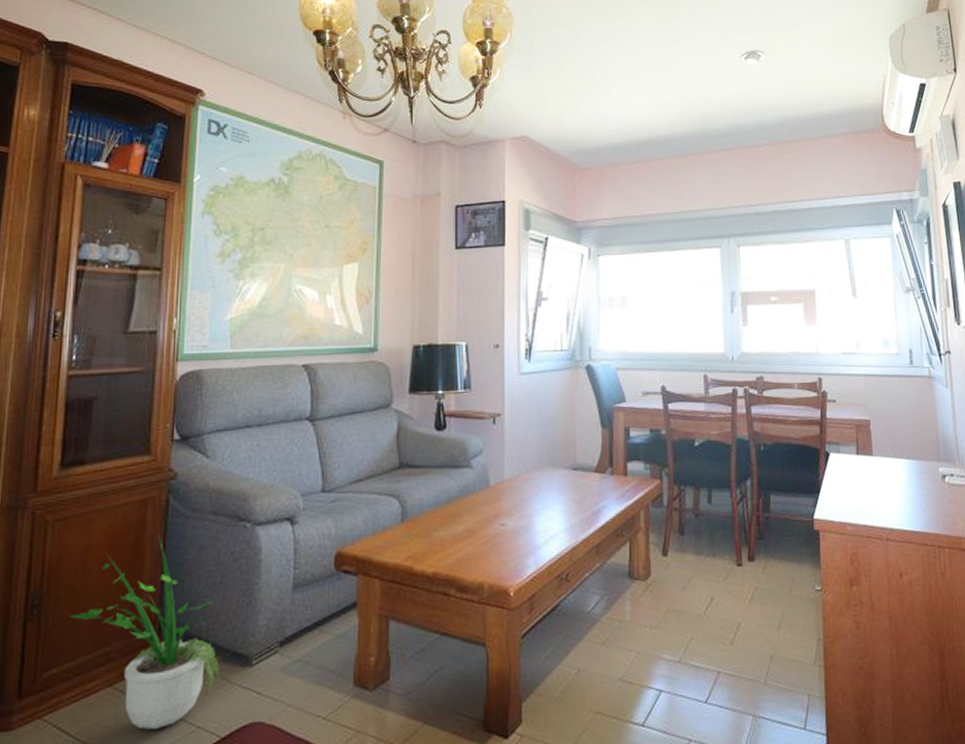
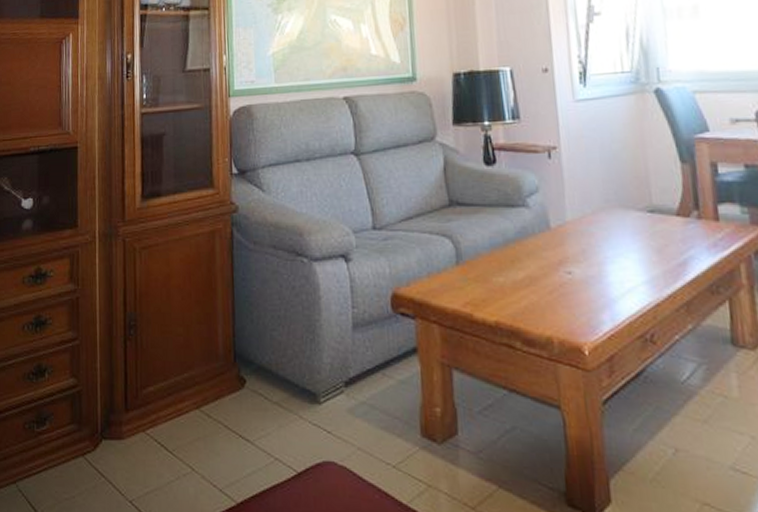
potted plant: present [69,535,220,730] -> none [159,267,293,455]

